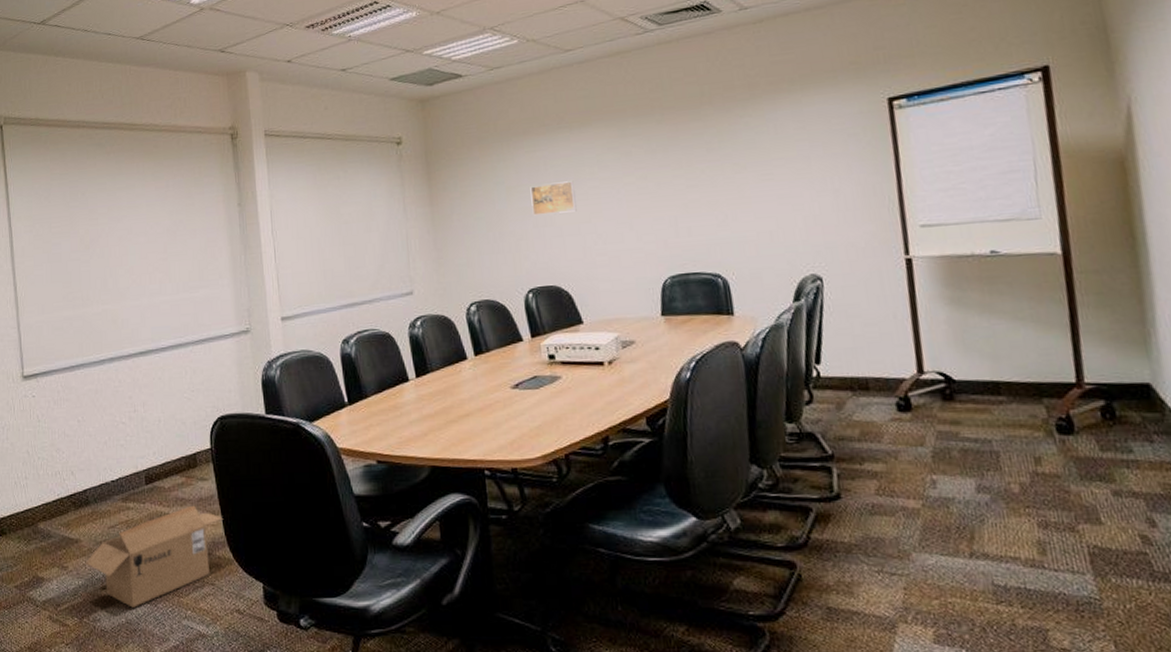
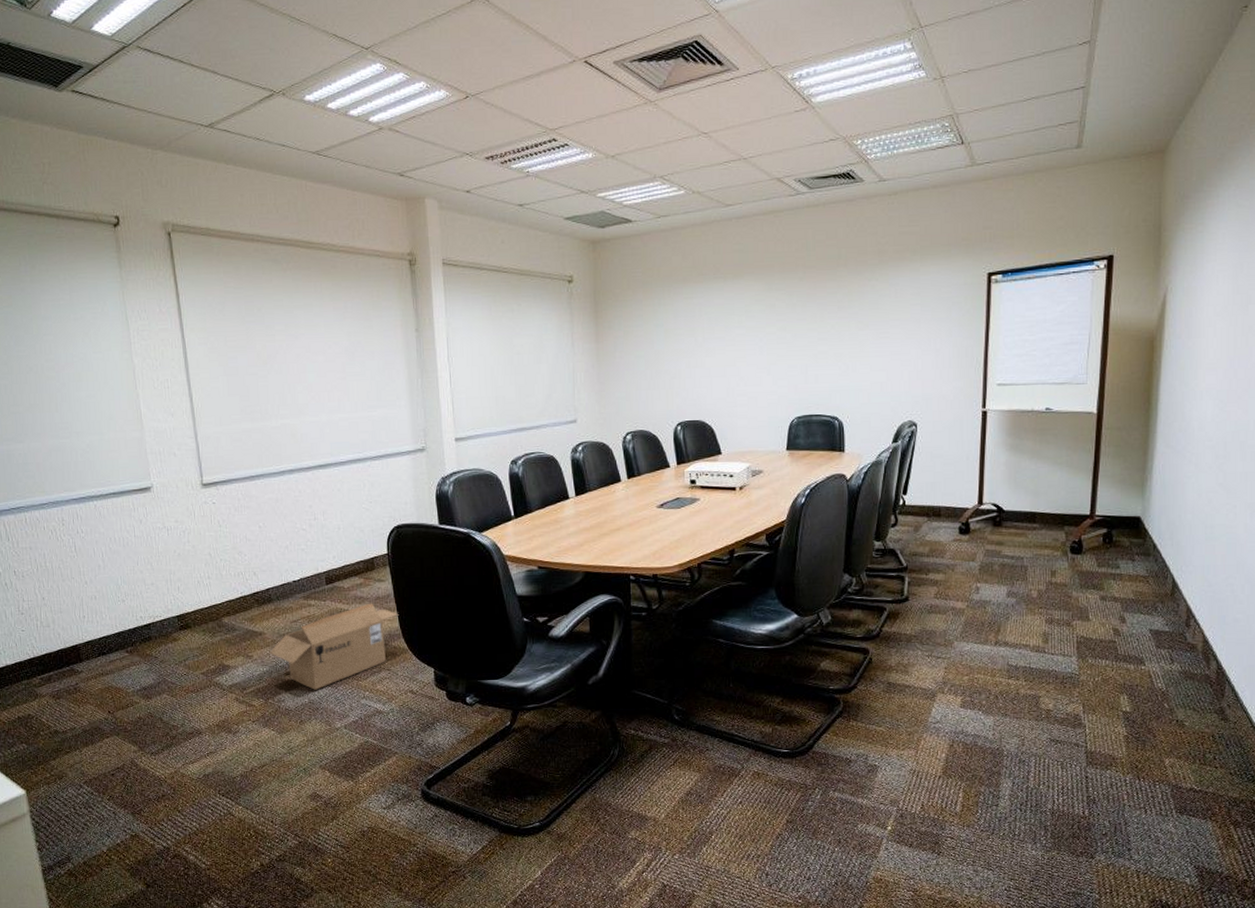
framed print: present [530,181,577,216] -> none [685,328,724,357]

